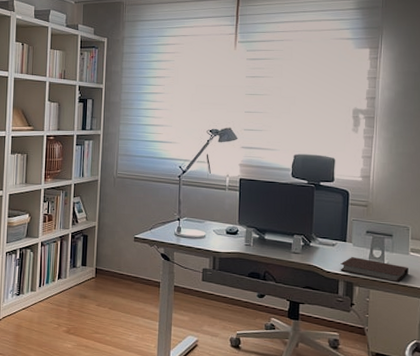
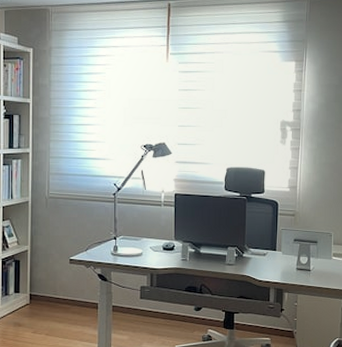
notebook: present [340,257,408,283] -> none [271,265,331,286]

